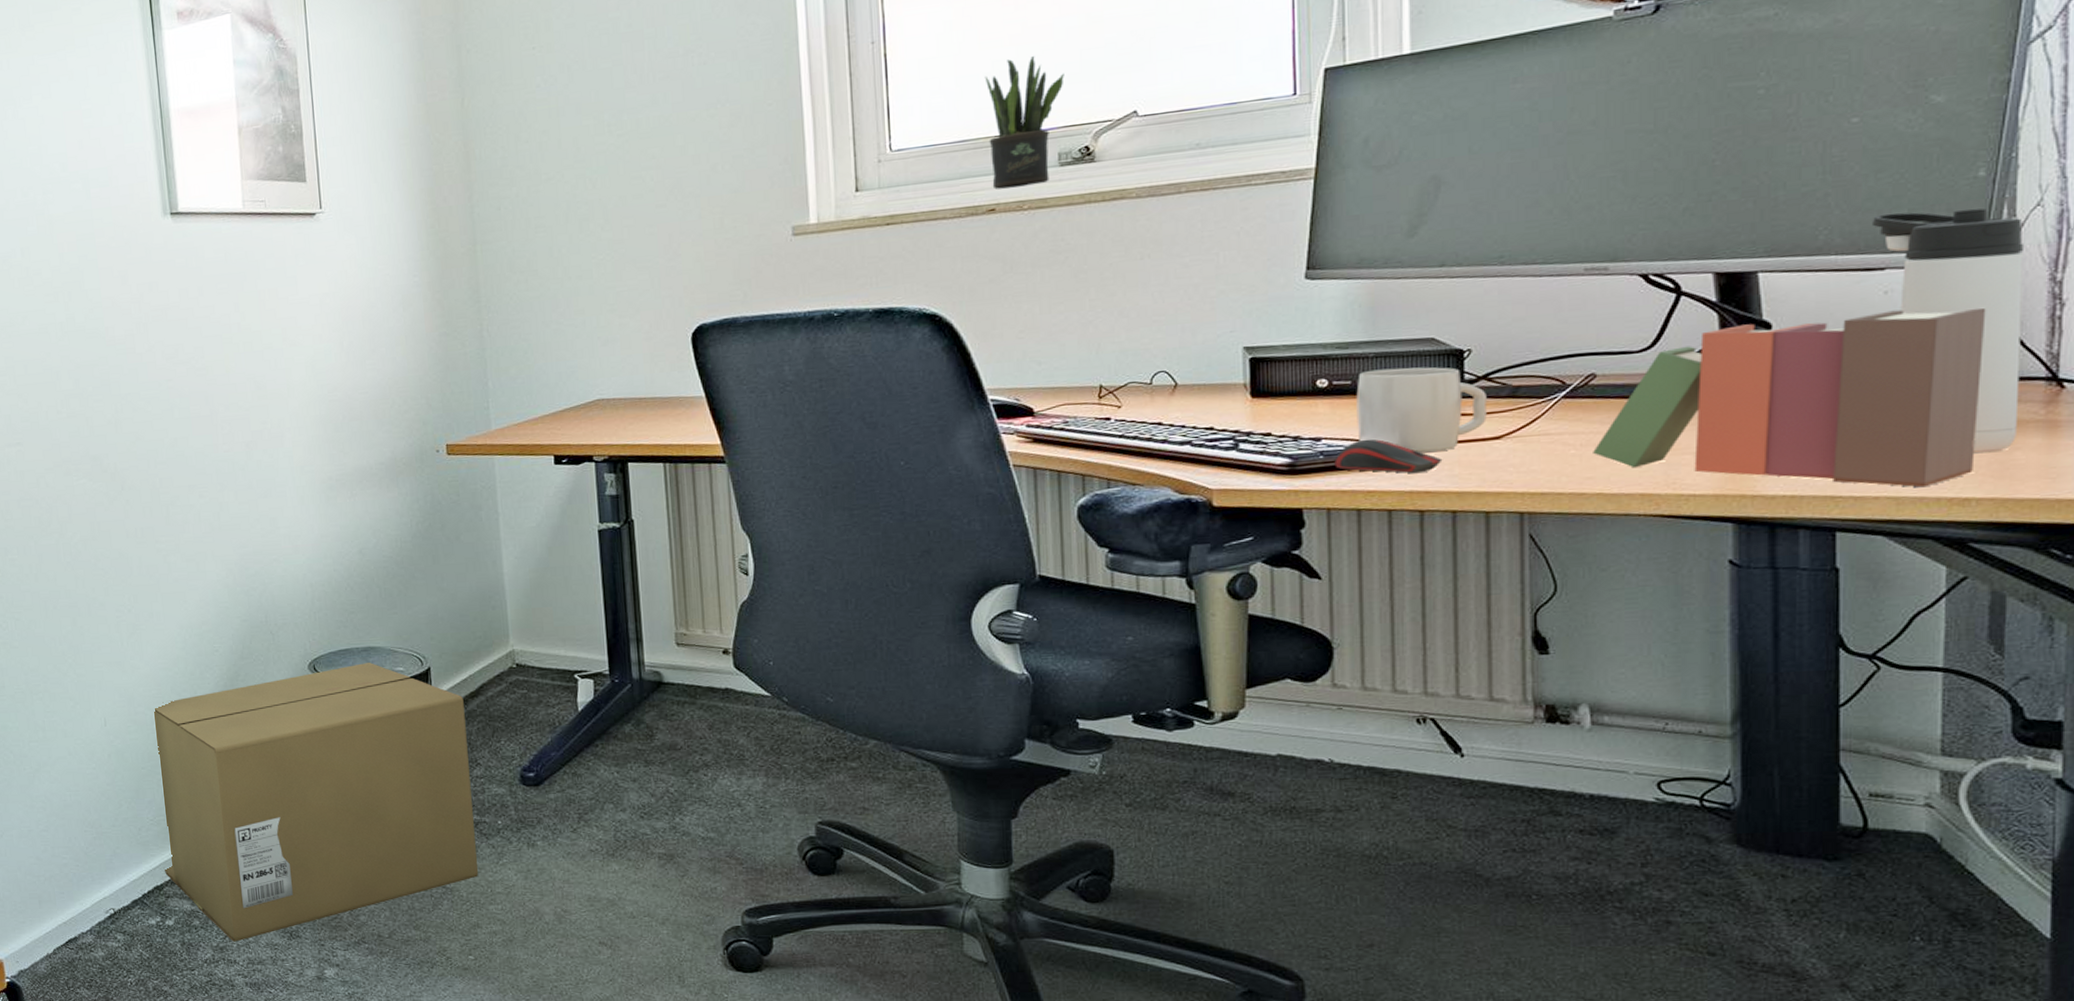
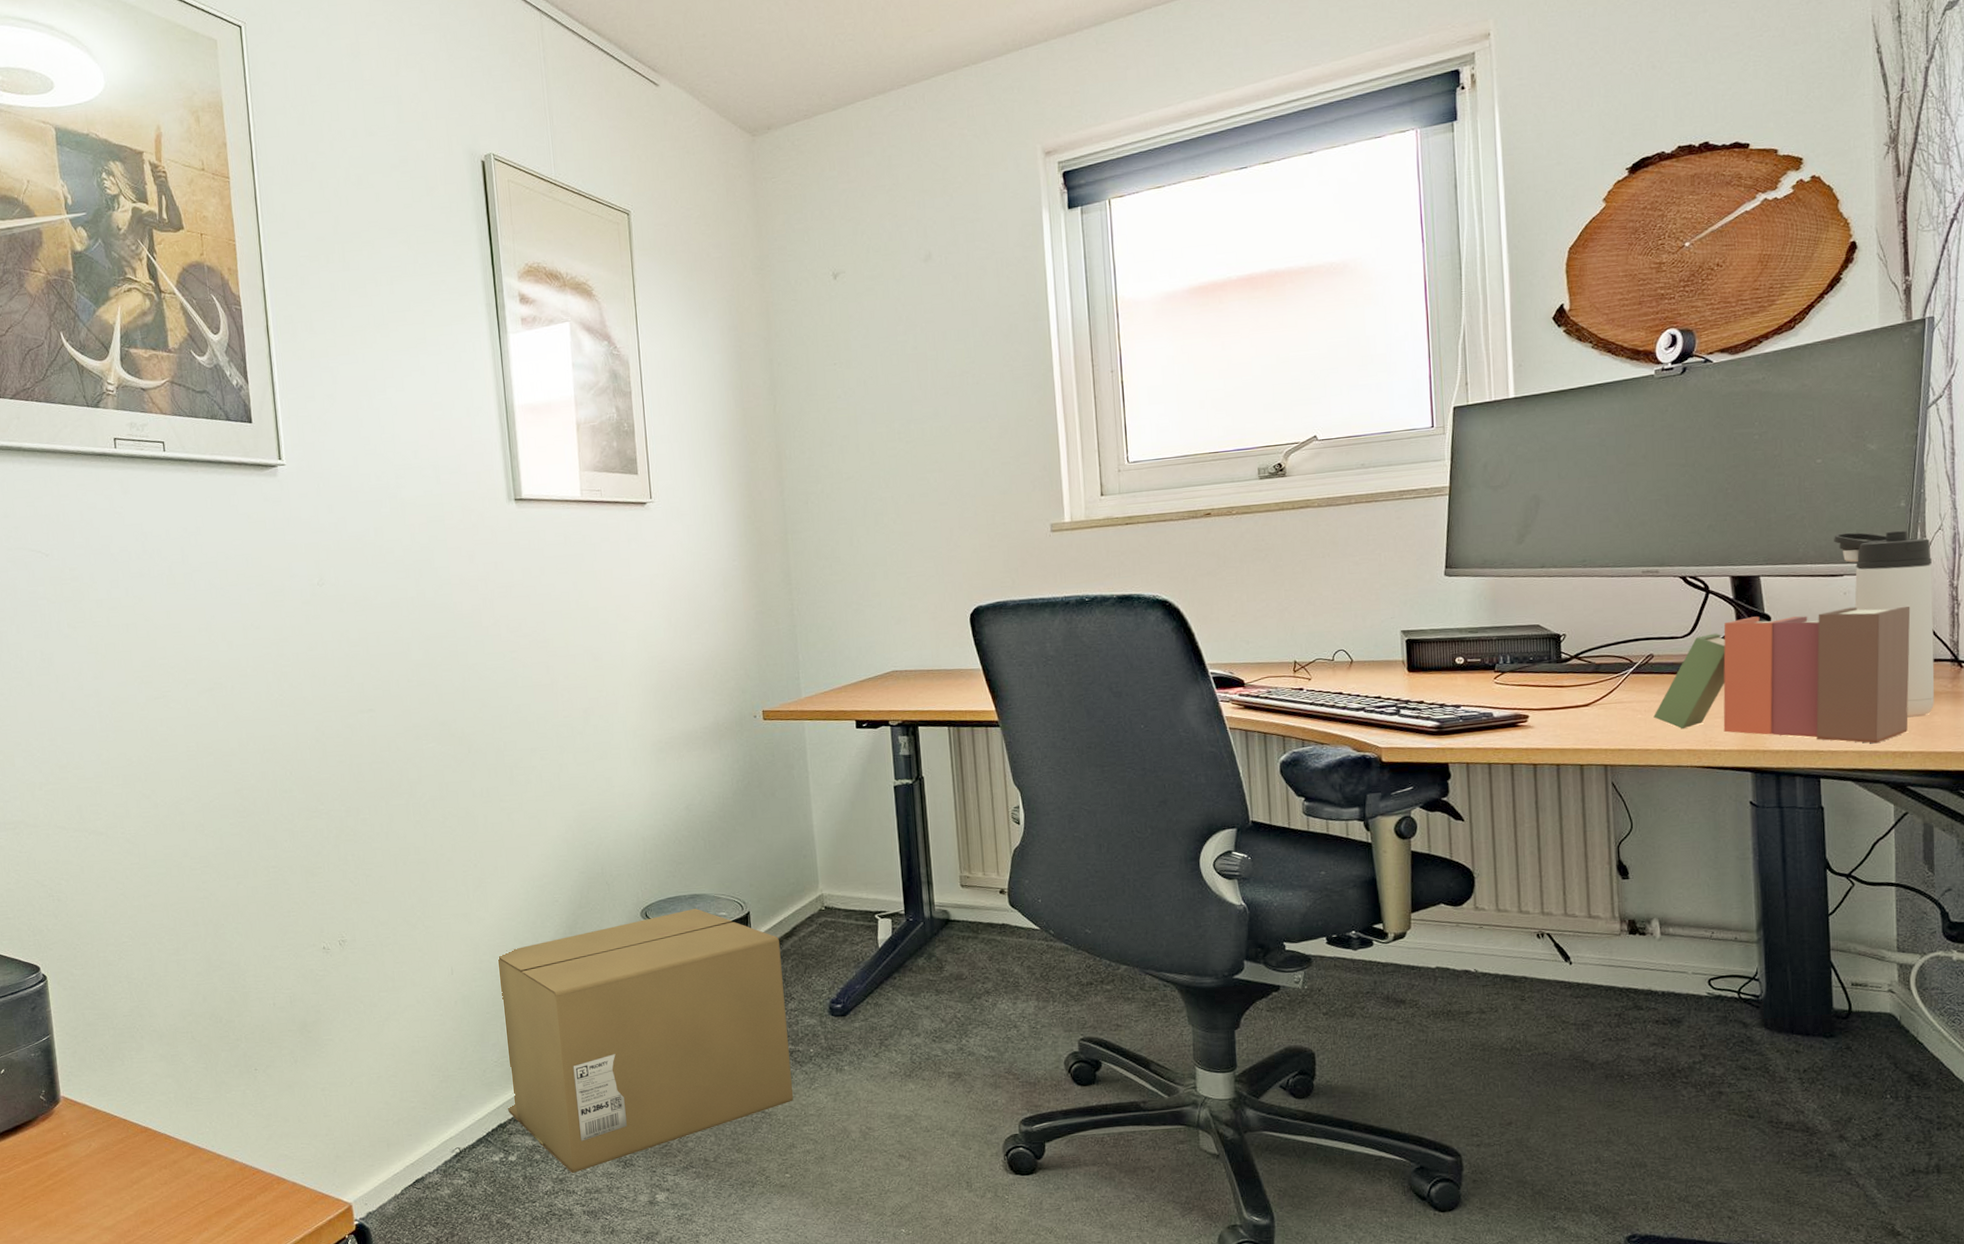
potted plant: present [984,55,1064,189] -> none [1200,387,1261,497]
computer mouse: present [1334,439,1443,473] -> none [1470,706,1549,734]
mug: present [1356,367,1487,452] -> none [1484,648,1578,717]

